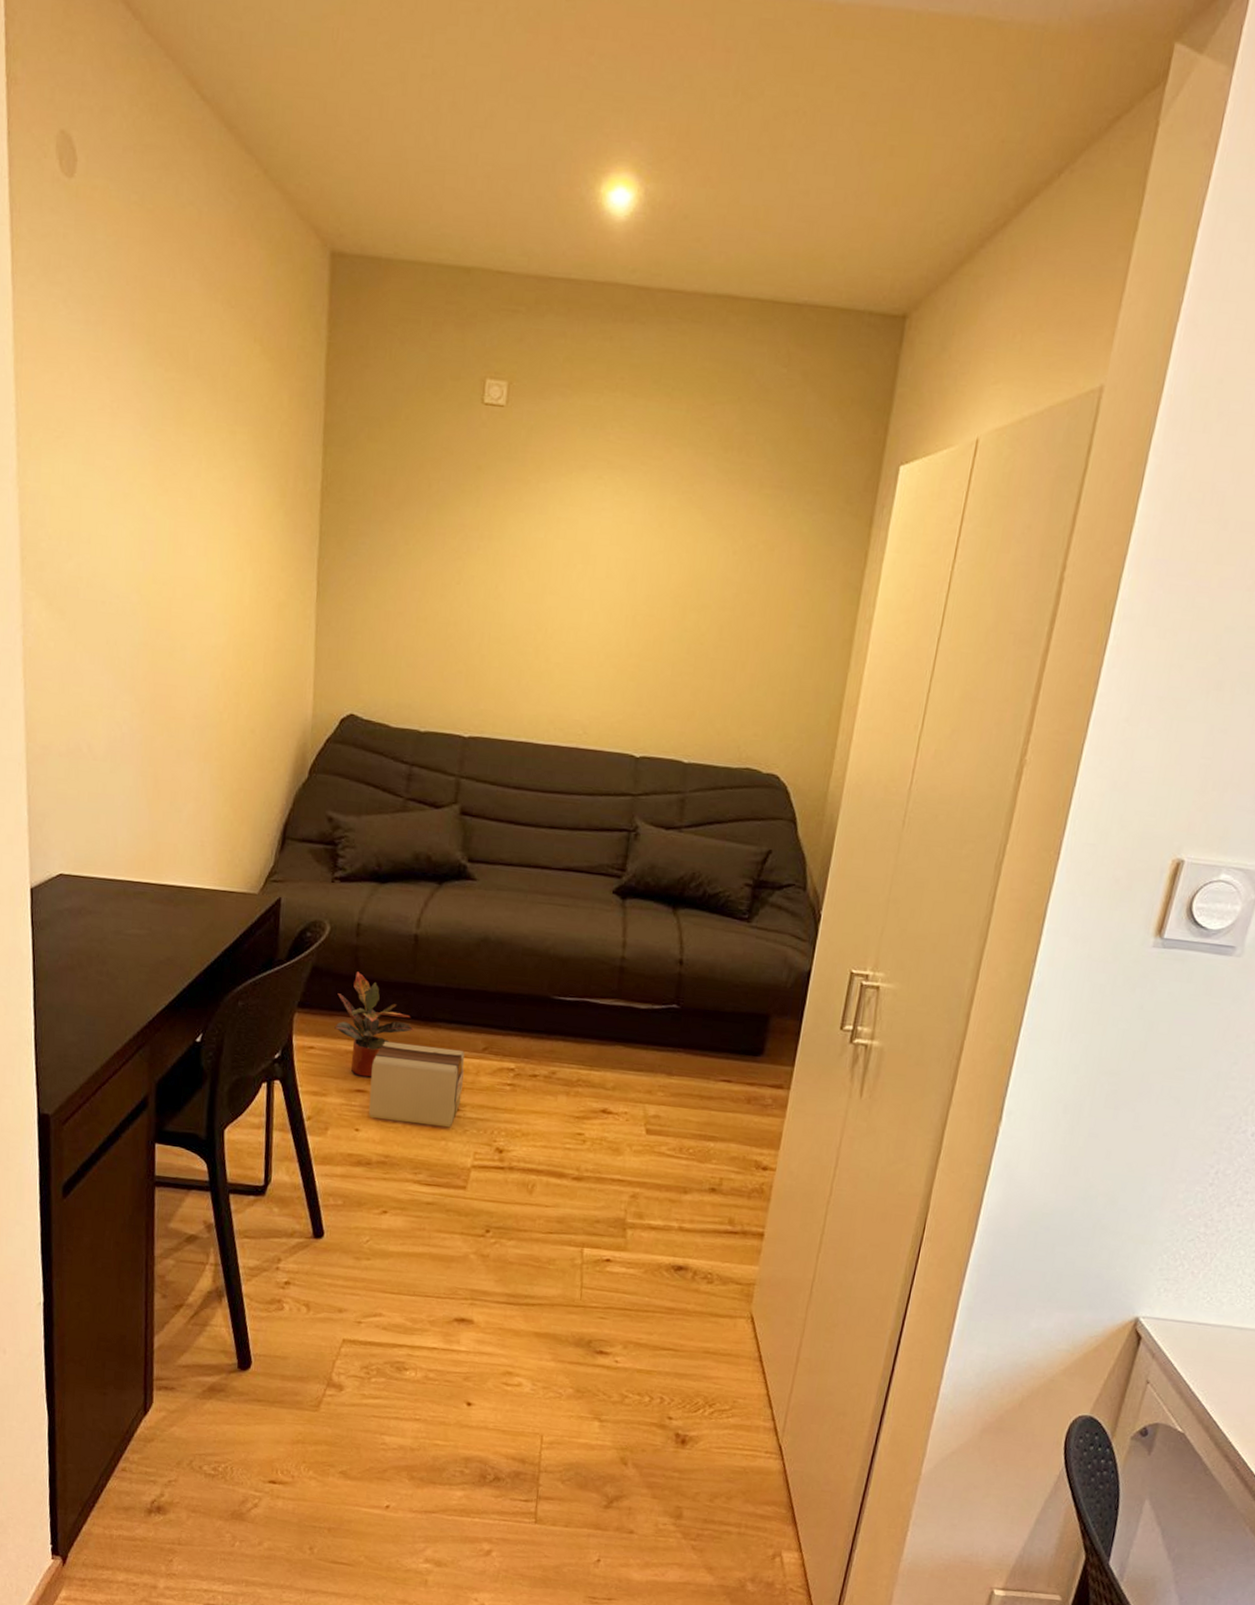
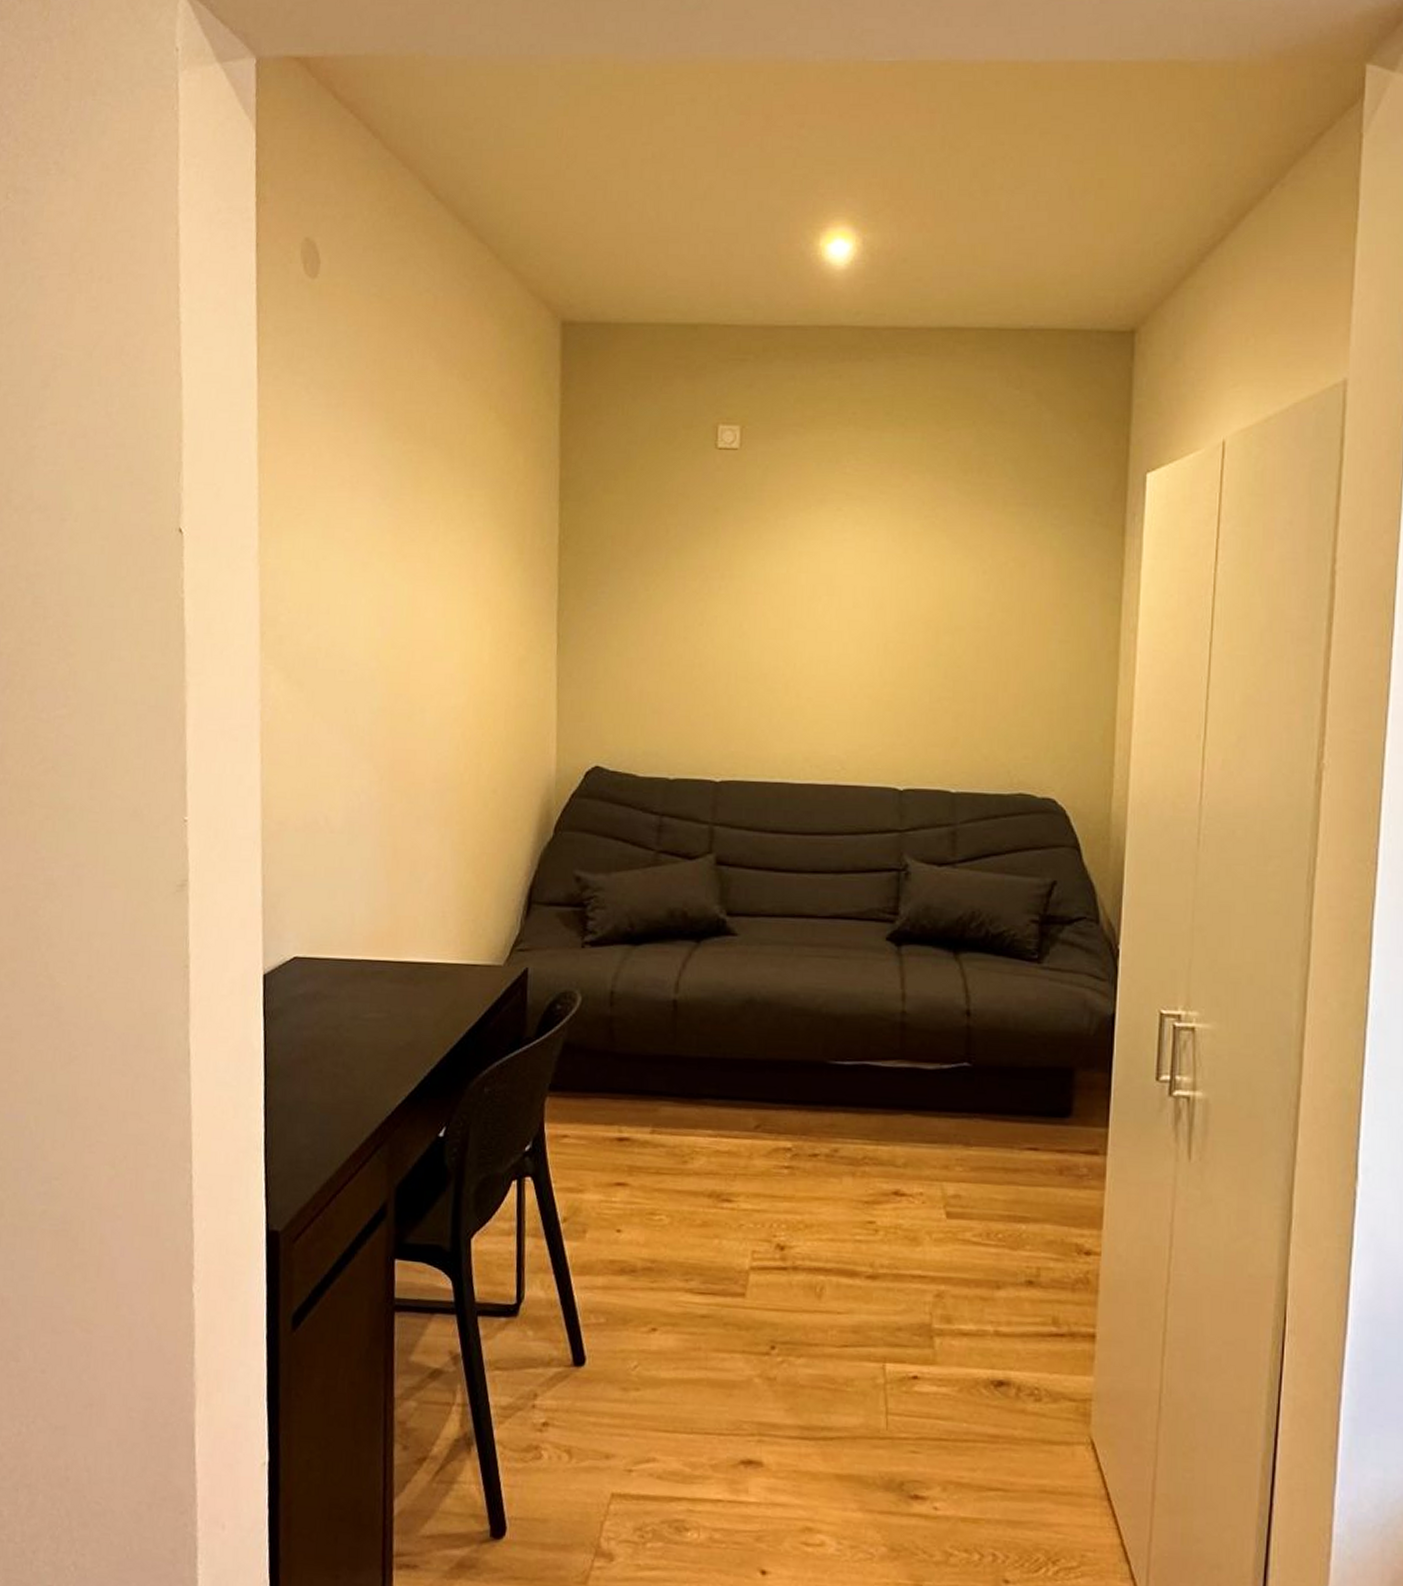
potted plant: present [334,971,414,1078] -> none [590,1046,677,1168]
box: present [368,1041,465,1128] -> none [630,1123,736,1223]

